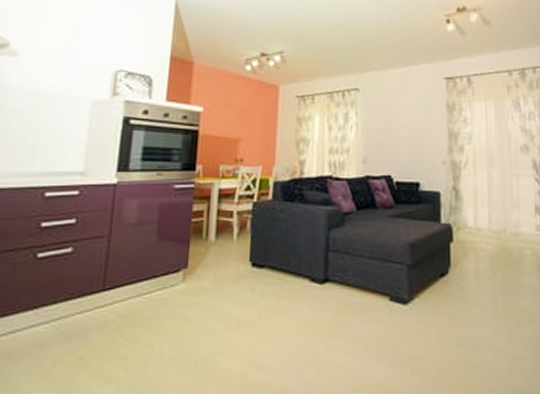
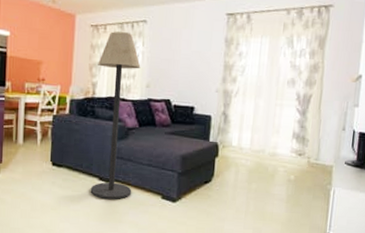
floor lamp: none [300,102,355,306] -> present [90,31,141,199]

